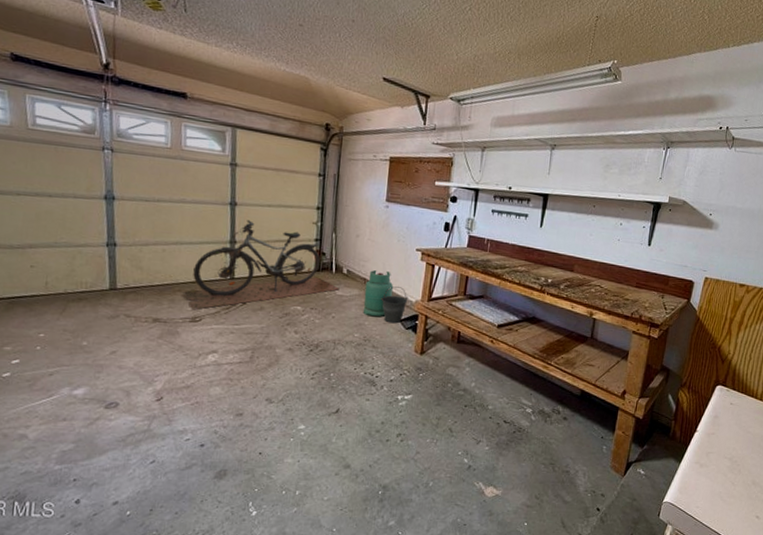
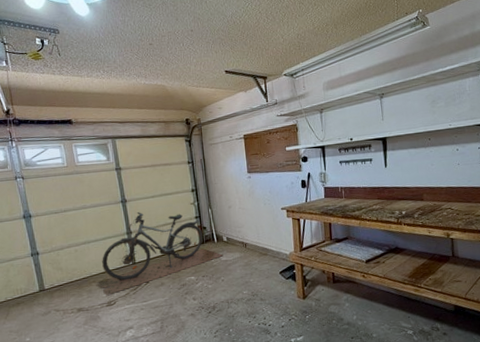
gas cylinder: present [363,269,394,318] -> none [244,231,269,275]
bucket: present [381,286,408,324] -> none [260,243,283,277]

